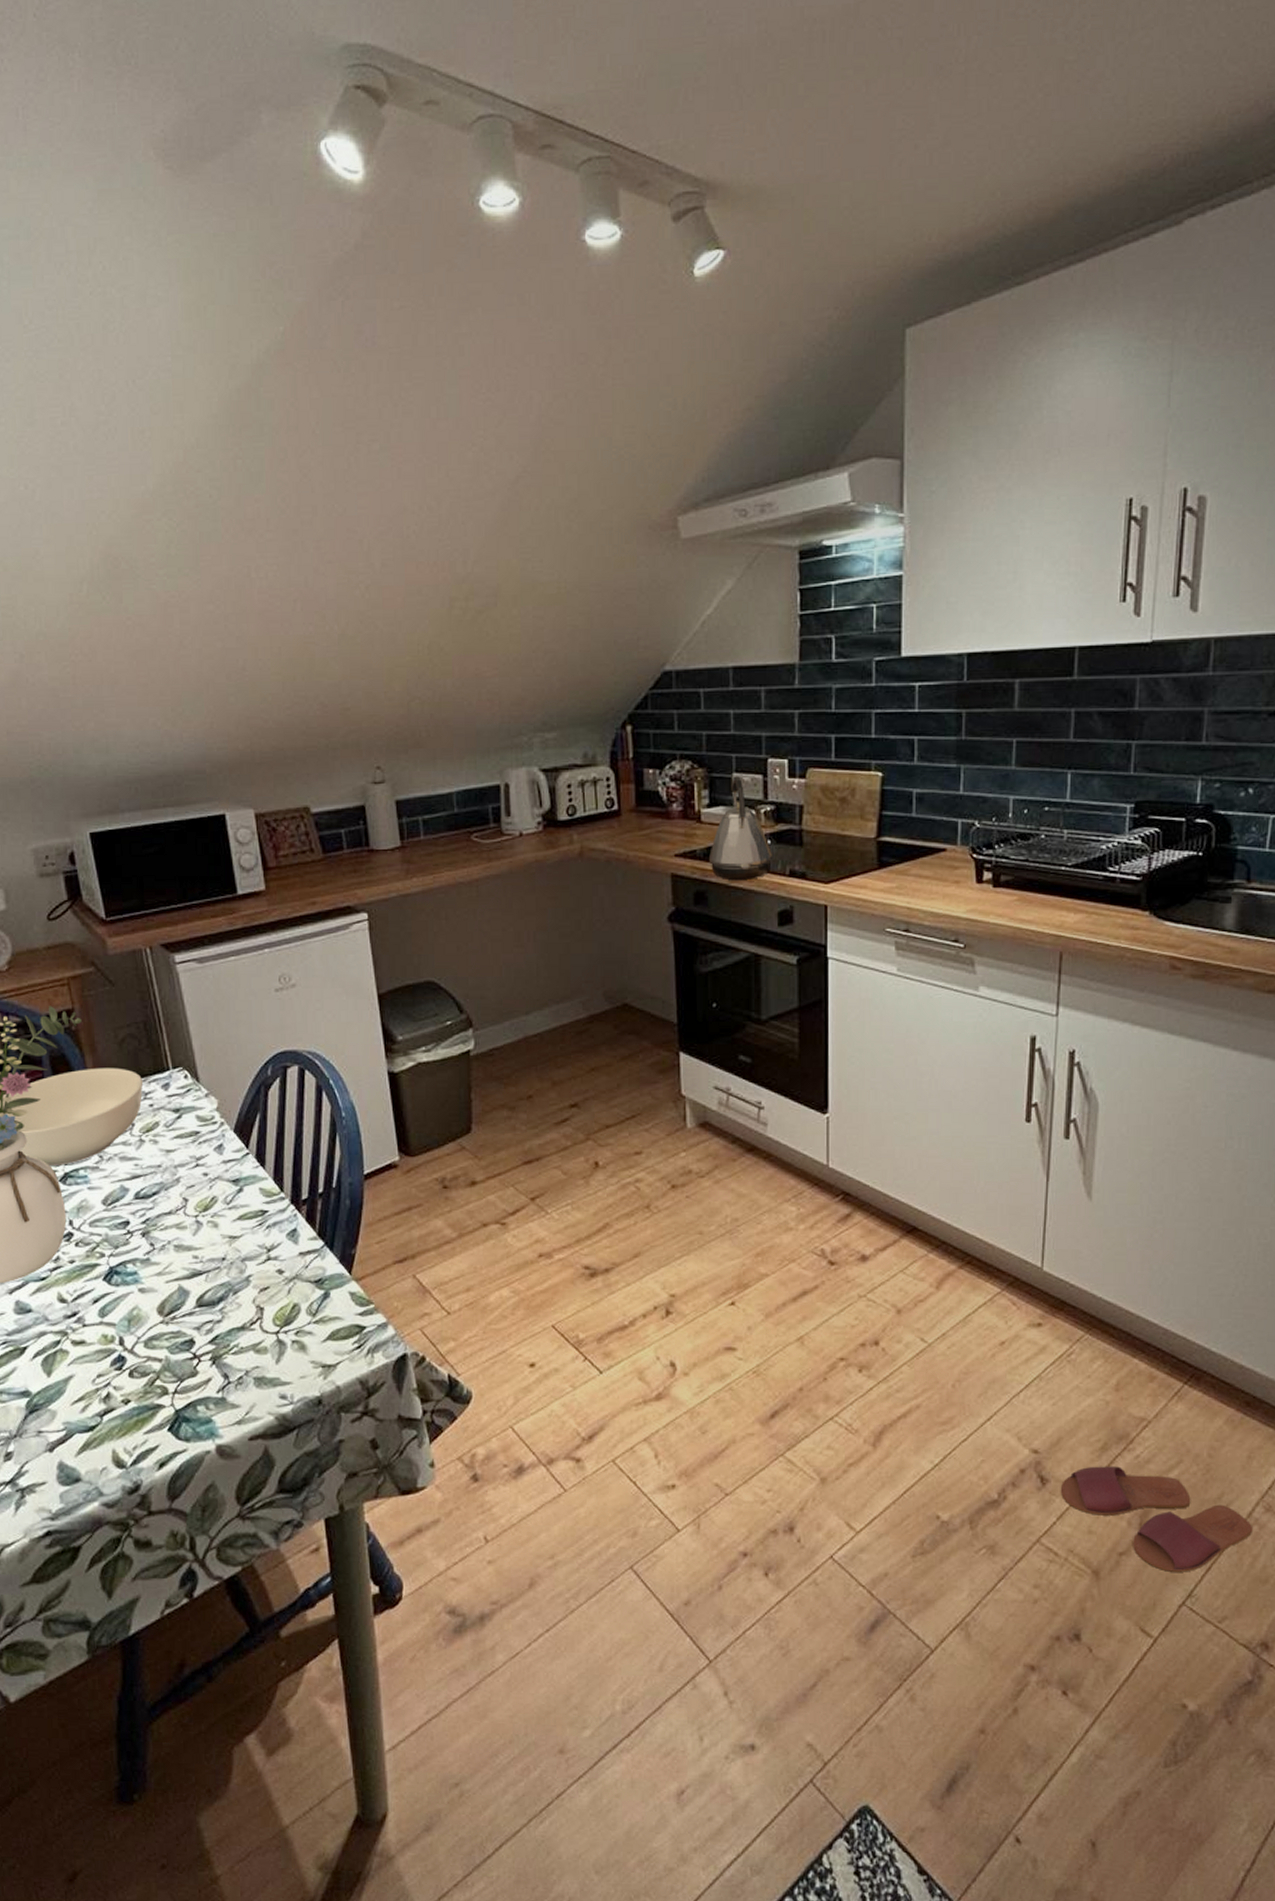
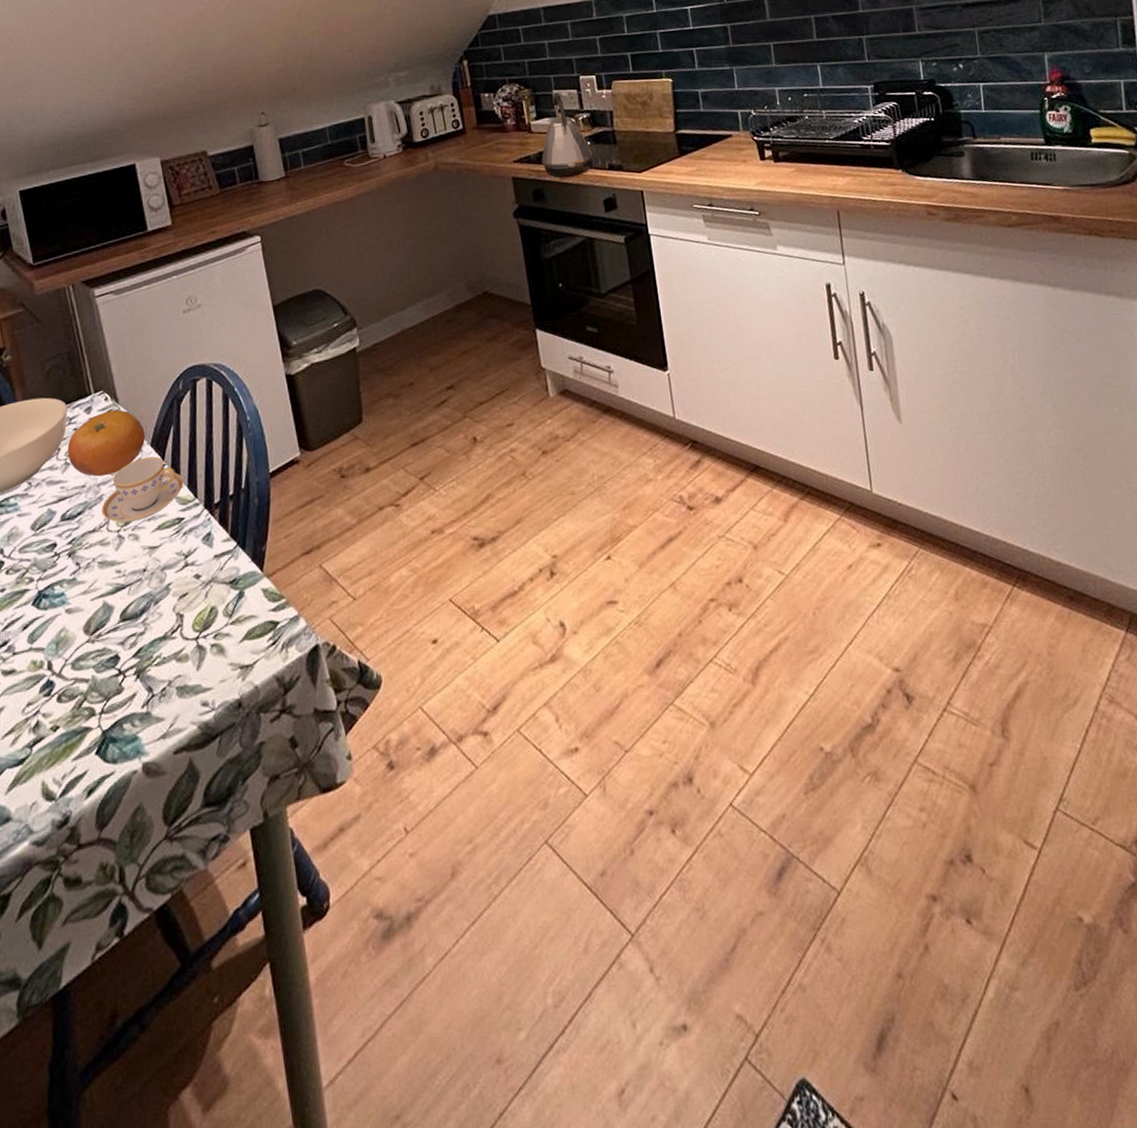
fruit: none [142,1090,228,1158] -> present [67,409,145,477]
teacup: none [178,1143,269,1209] -> present [101,456,184,523]
slippers: present [1061,1466,1252,1572] -> none [926,675,1103,777]

